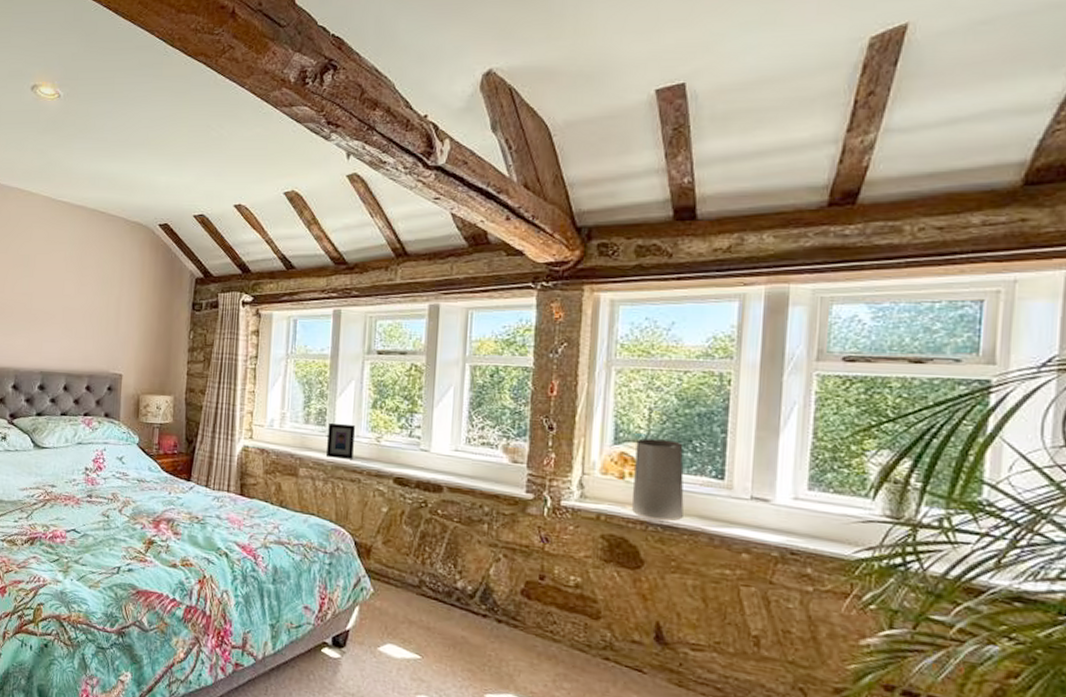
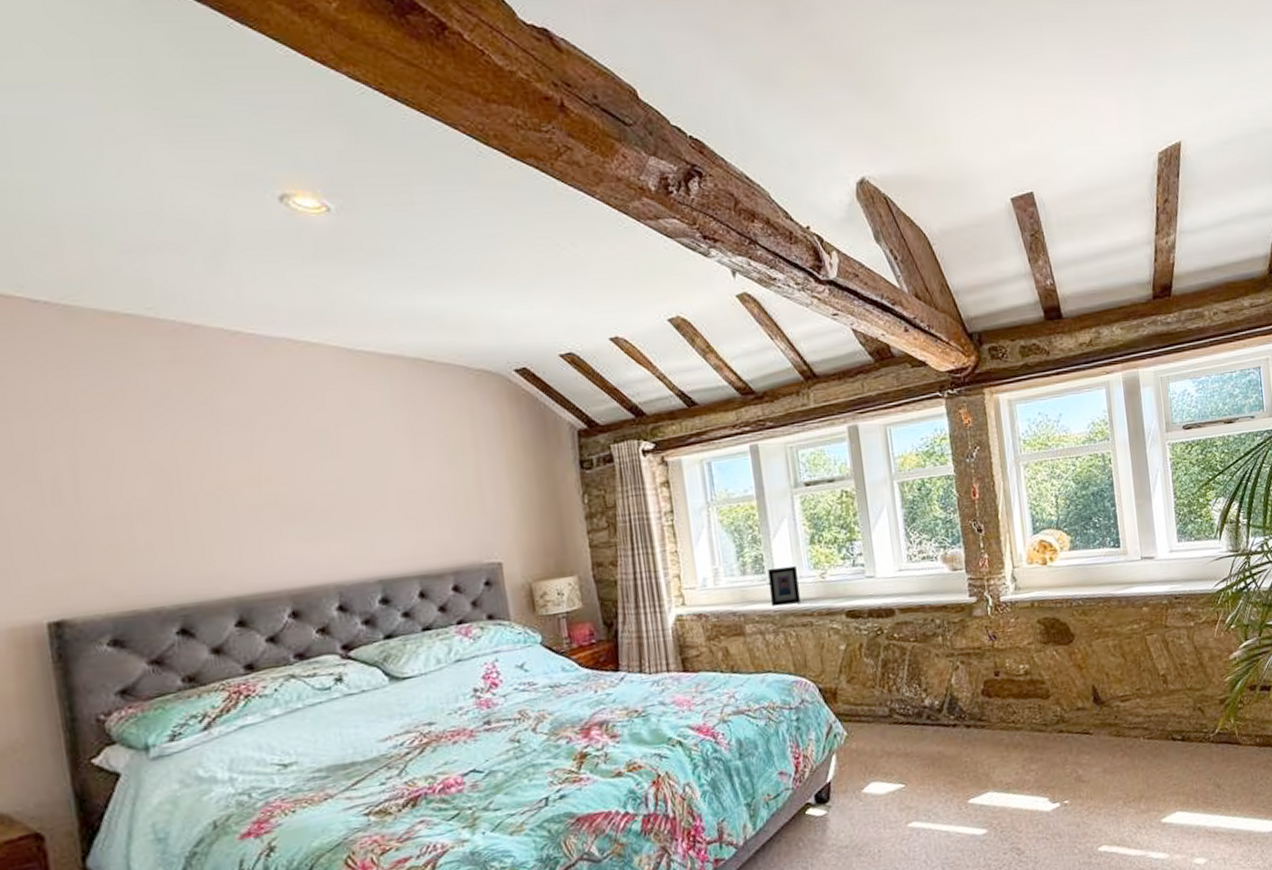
vase: present [631,438,684,522] -> none [1050,521,1096,597]

